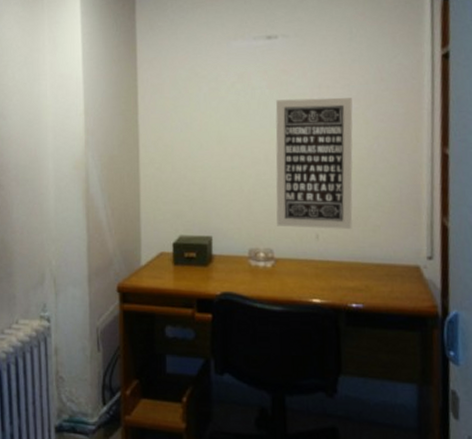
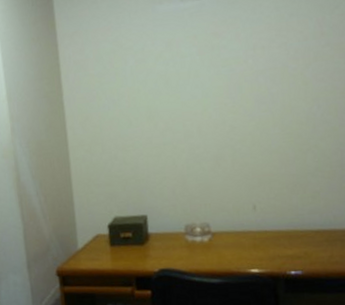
wall art: present [275,97,353,229] -> none [207,57,291,200]

